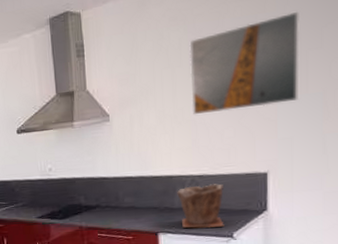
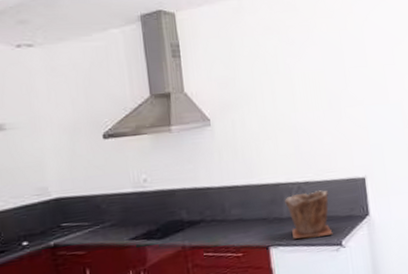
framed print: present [189,11,301,115] -> none [284,31,382,121]

